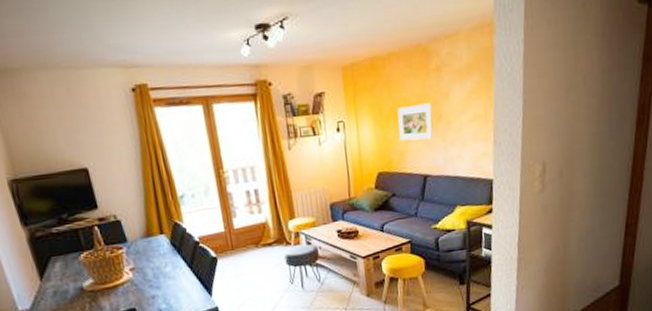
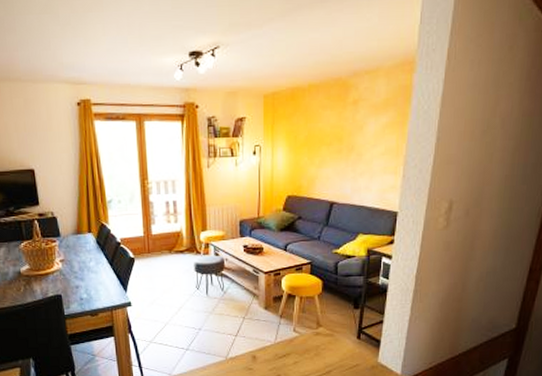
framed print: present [397,103,433,141] -> none [311,134,345,169]

